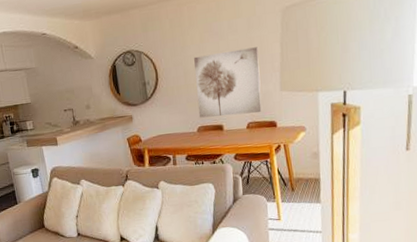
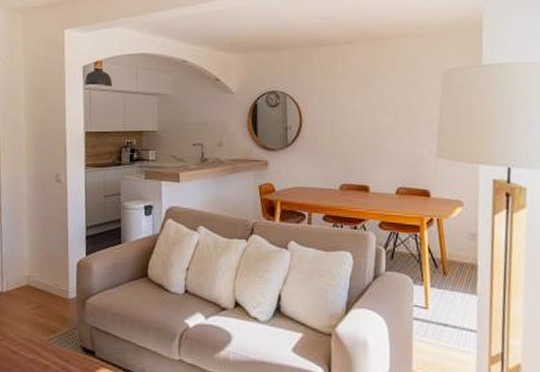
wall art: present [194,47,262,118] -> none [342,106,415,179]

